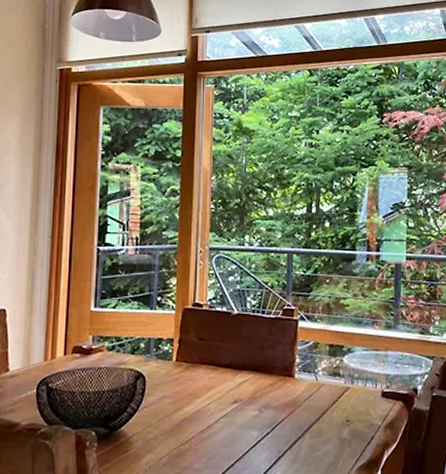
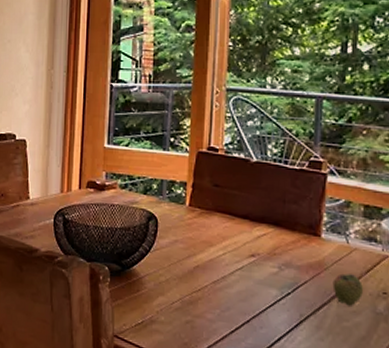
apple: none [305,407,330,437] -> present [332,273,363,306]

